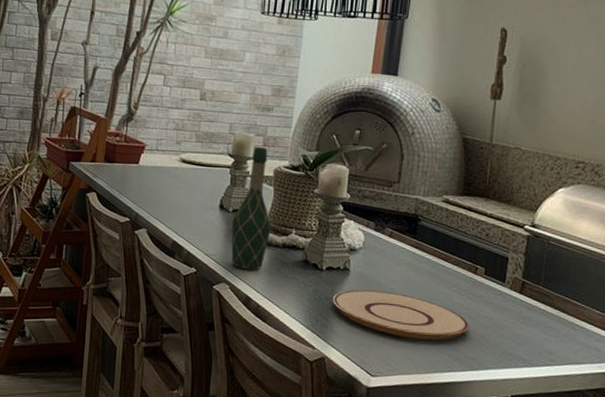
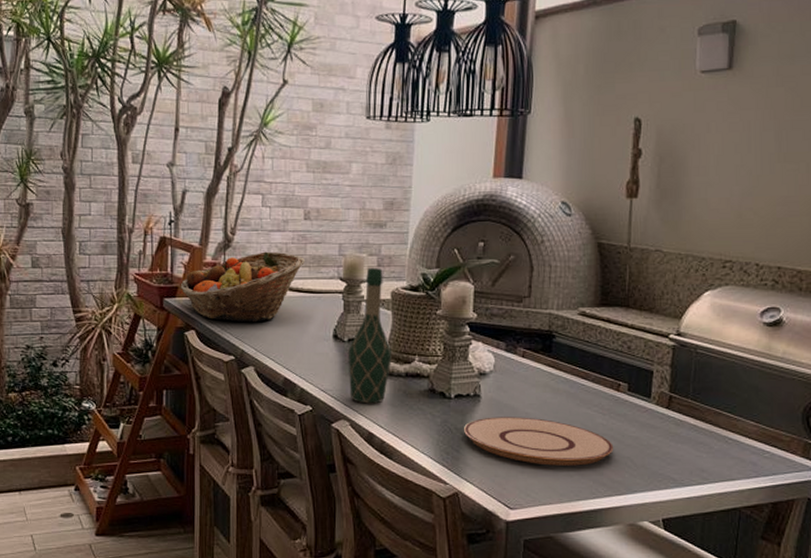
fruit basket: none [85,126,198,189] -> present [180,251,305,323]

